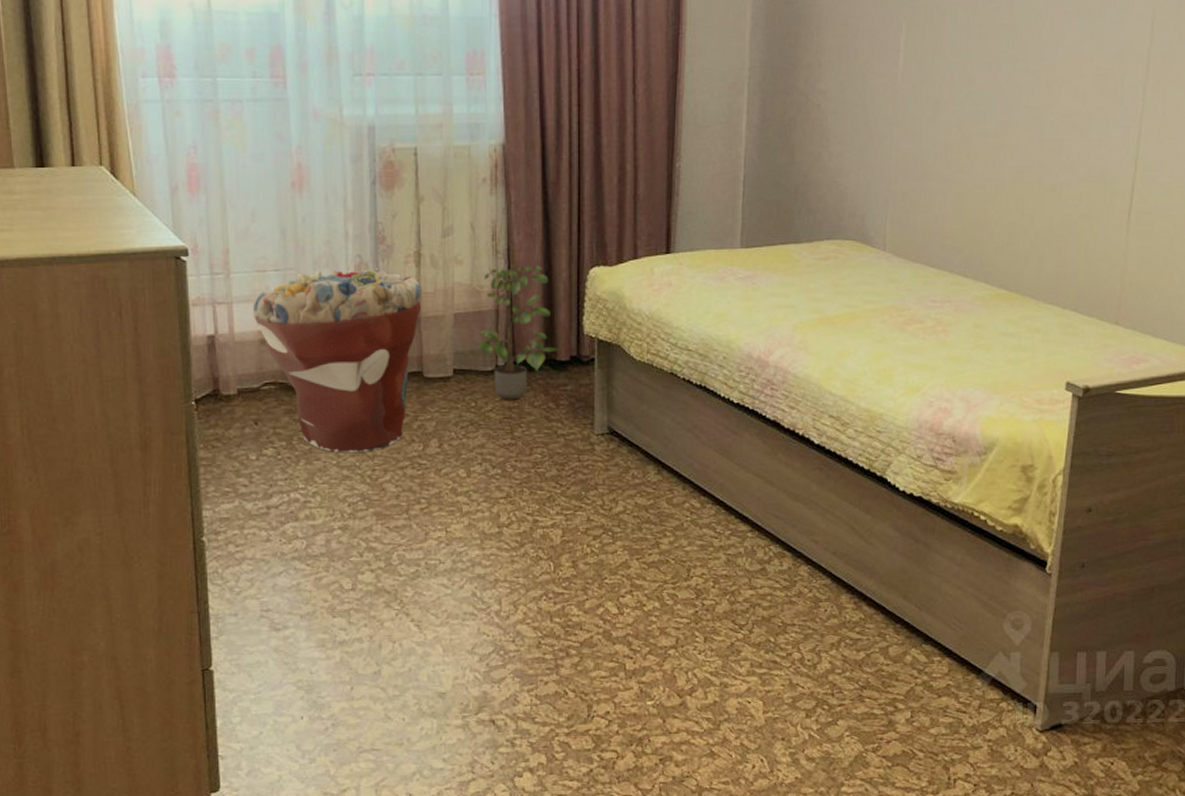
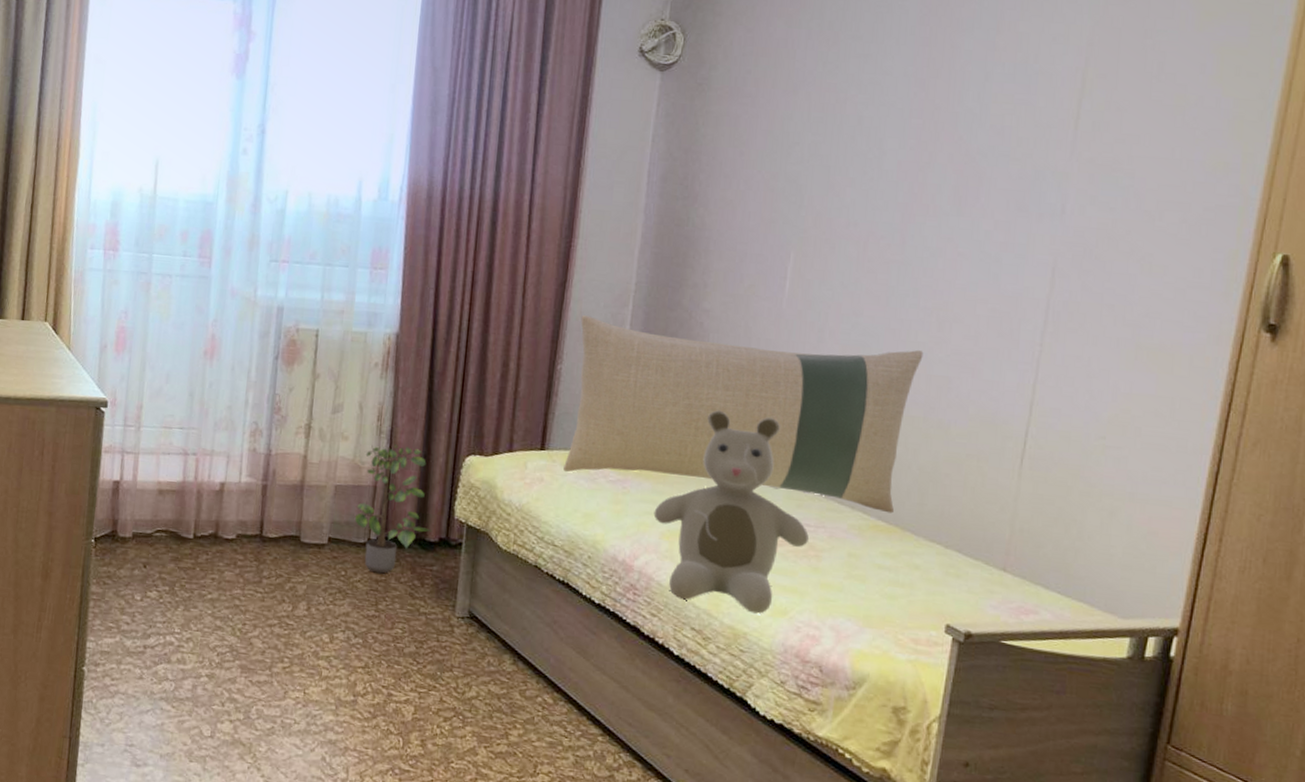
flower pot: present [252,267,422,452] -> none [155,432,308,606]
pillow: none [691,107,1035,281] -> present [563,315,924,514]
teddy bear: none [785,195,936,394] -> present [653,410,809,614]

